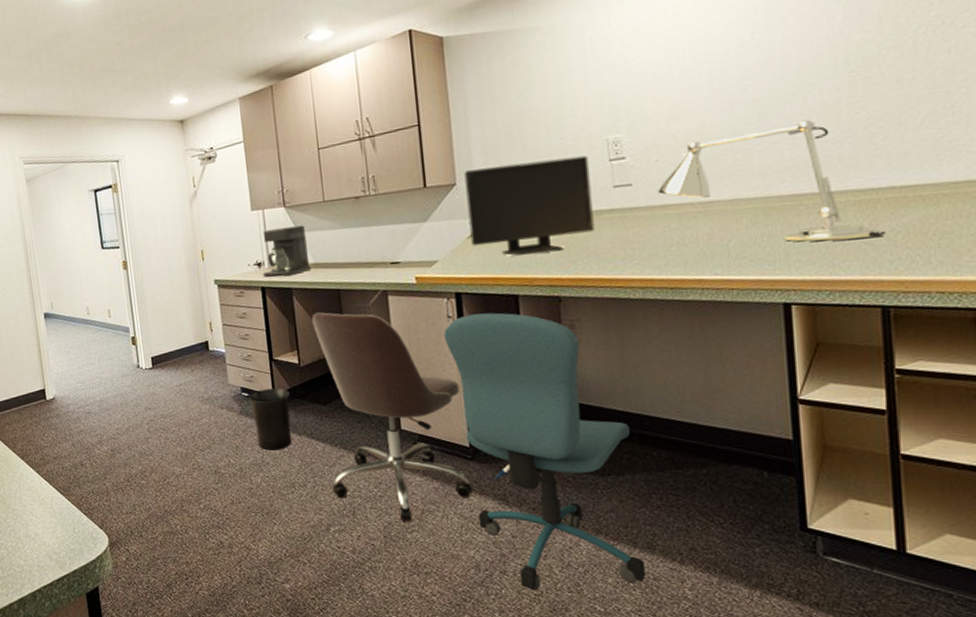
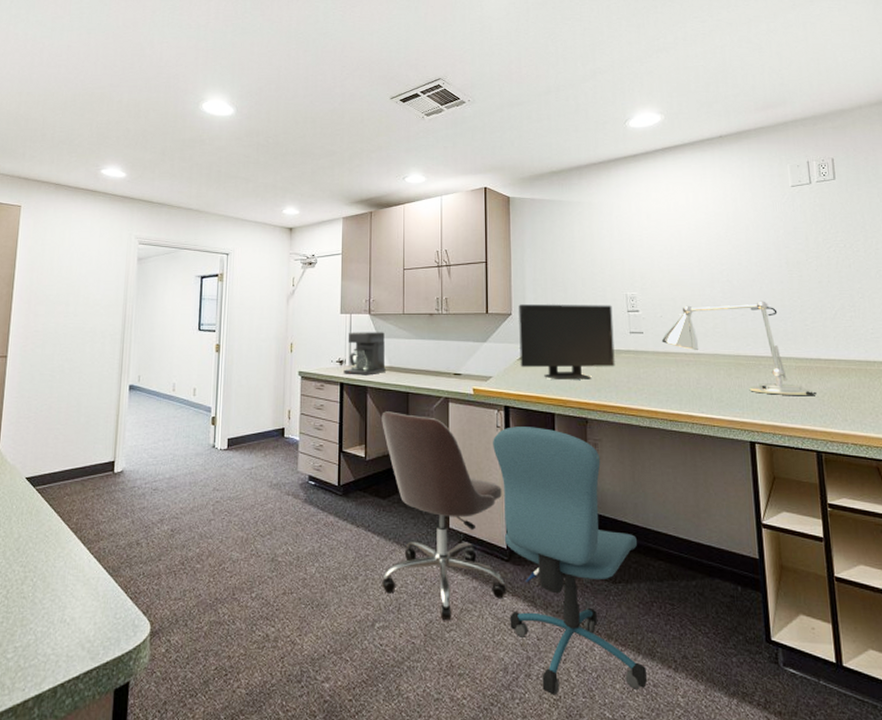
waste bin: present [249,388,292,451] -> none [315,479,353,541]

